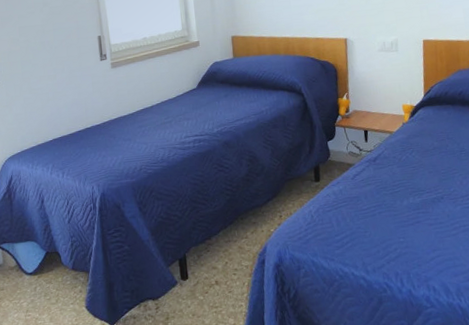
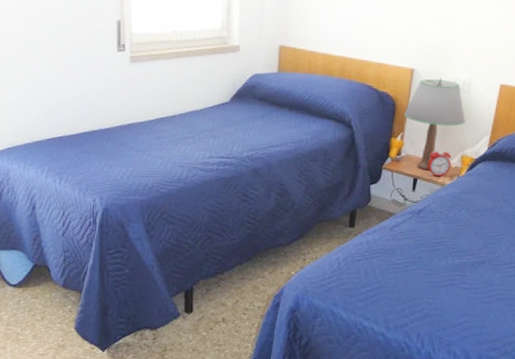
table lamp: none [345,42,400,122] -> present [404,77,466,170]
alarm clock: none [374,100,395,127] -> present [428,147,452,177]

